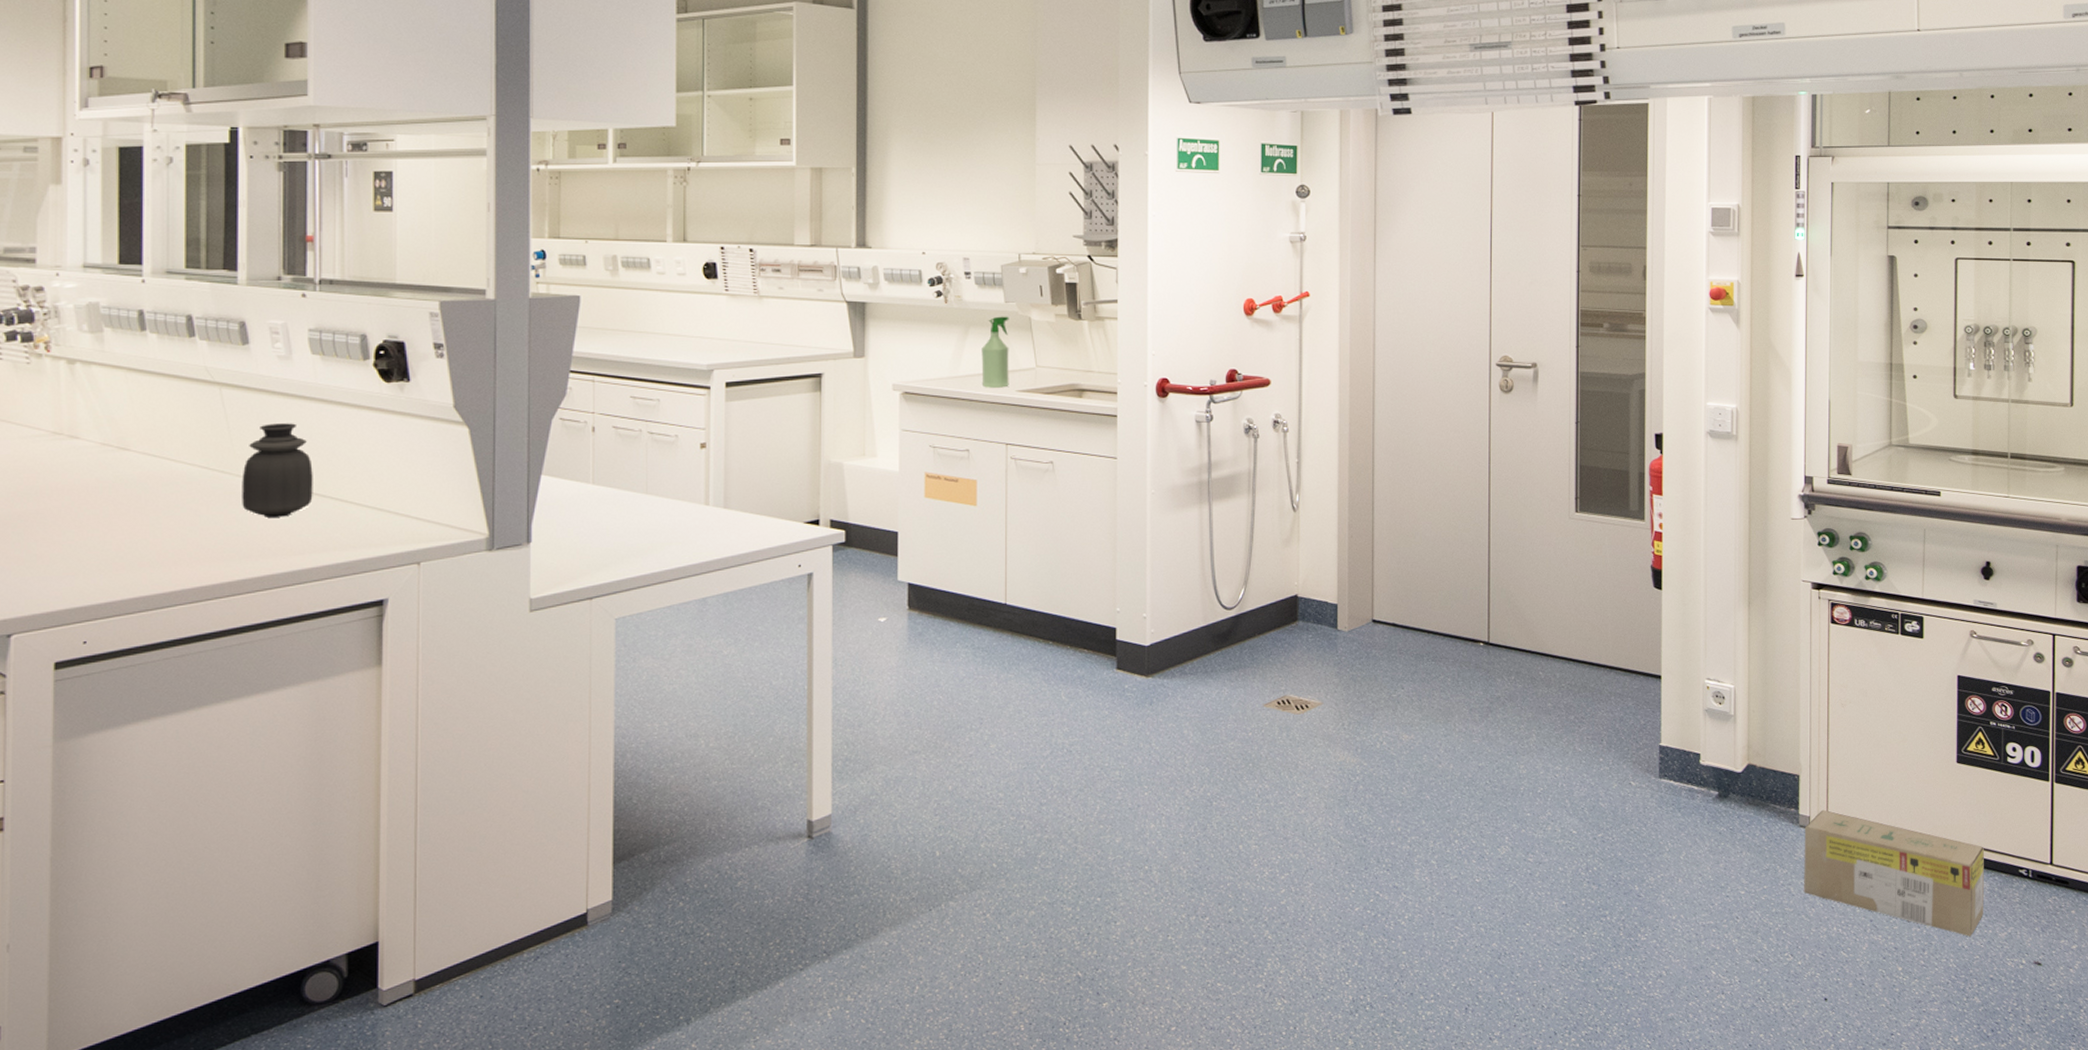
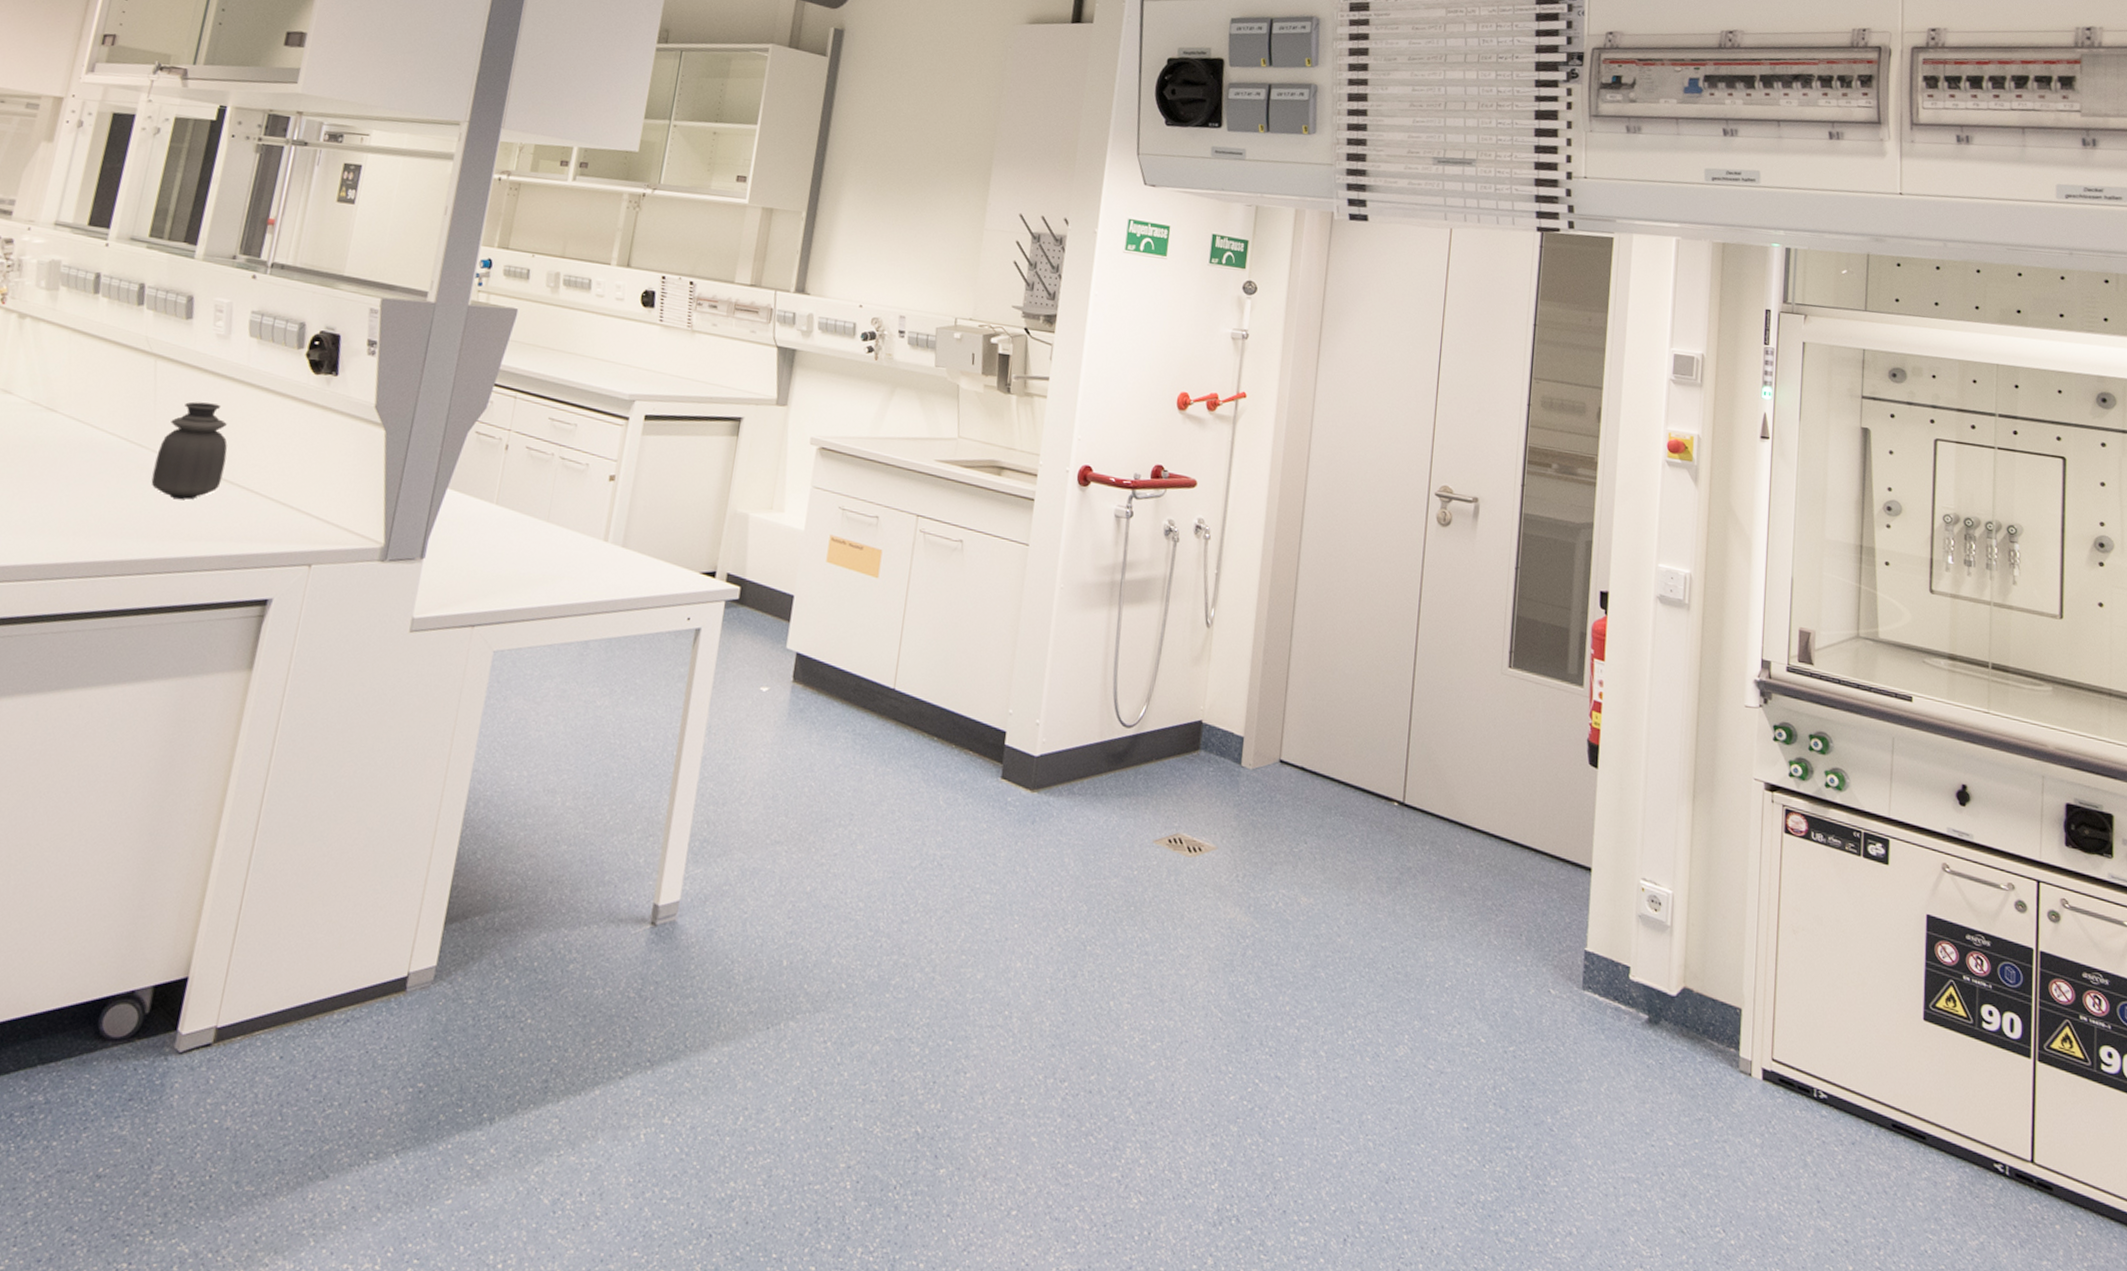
spray bottle: present [981,316,1009,388] -> none [901,380,938,455]
cardboard box: present [1804,809,1985,937] -> none [1741,1055,1953,1240]

